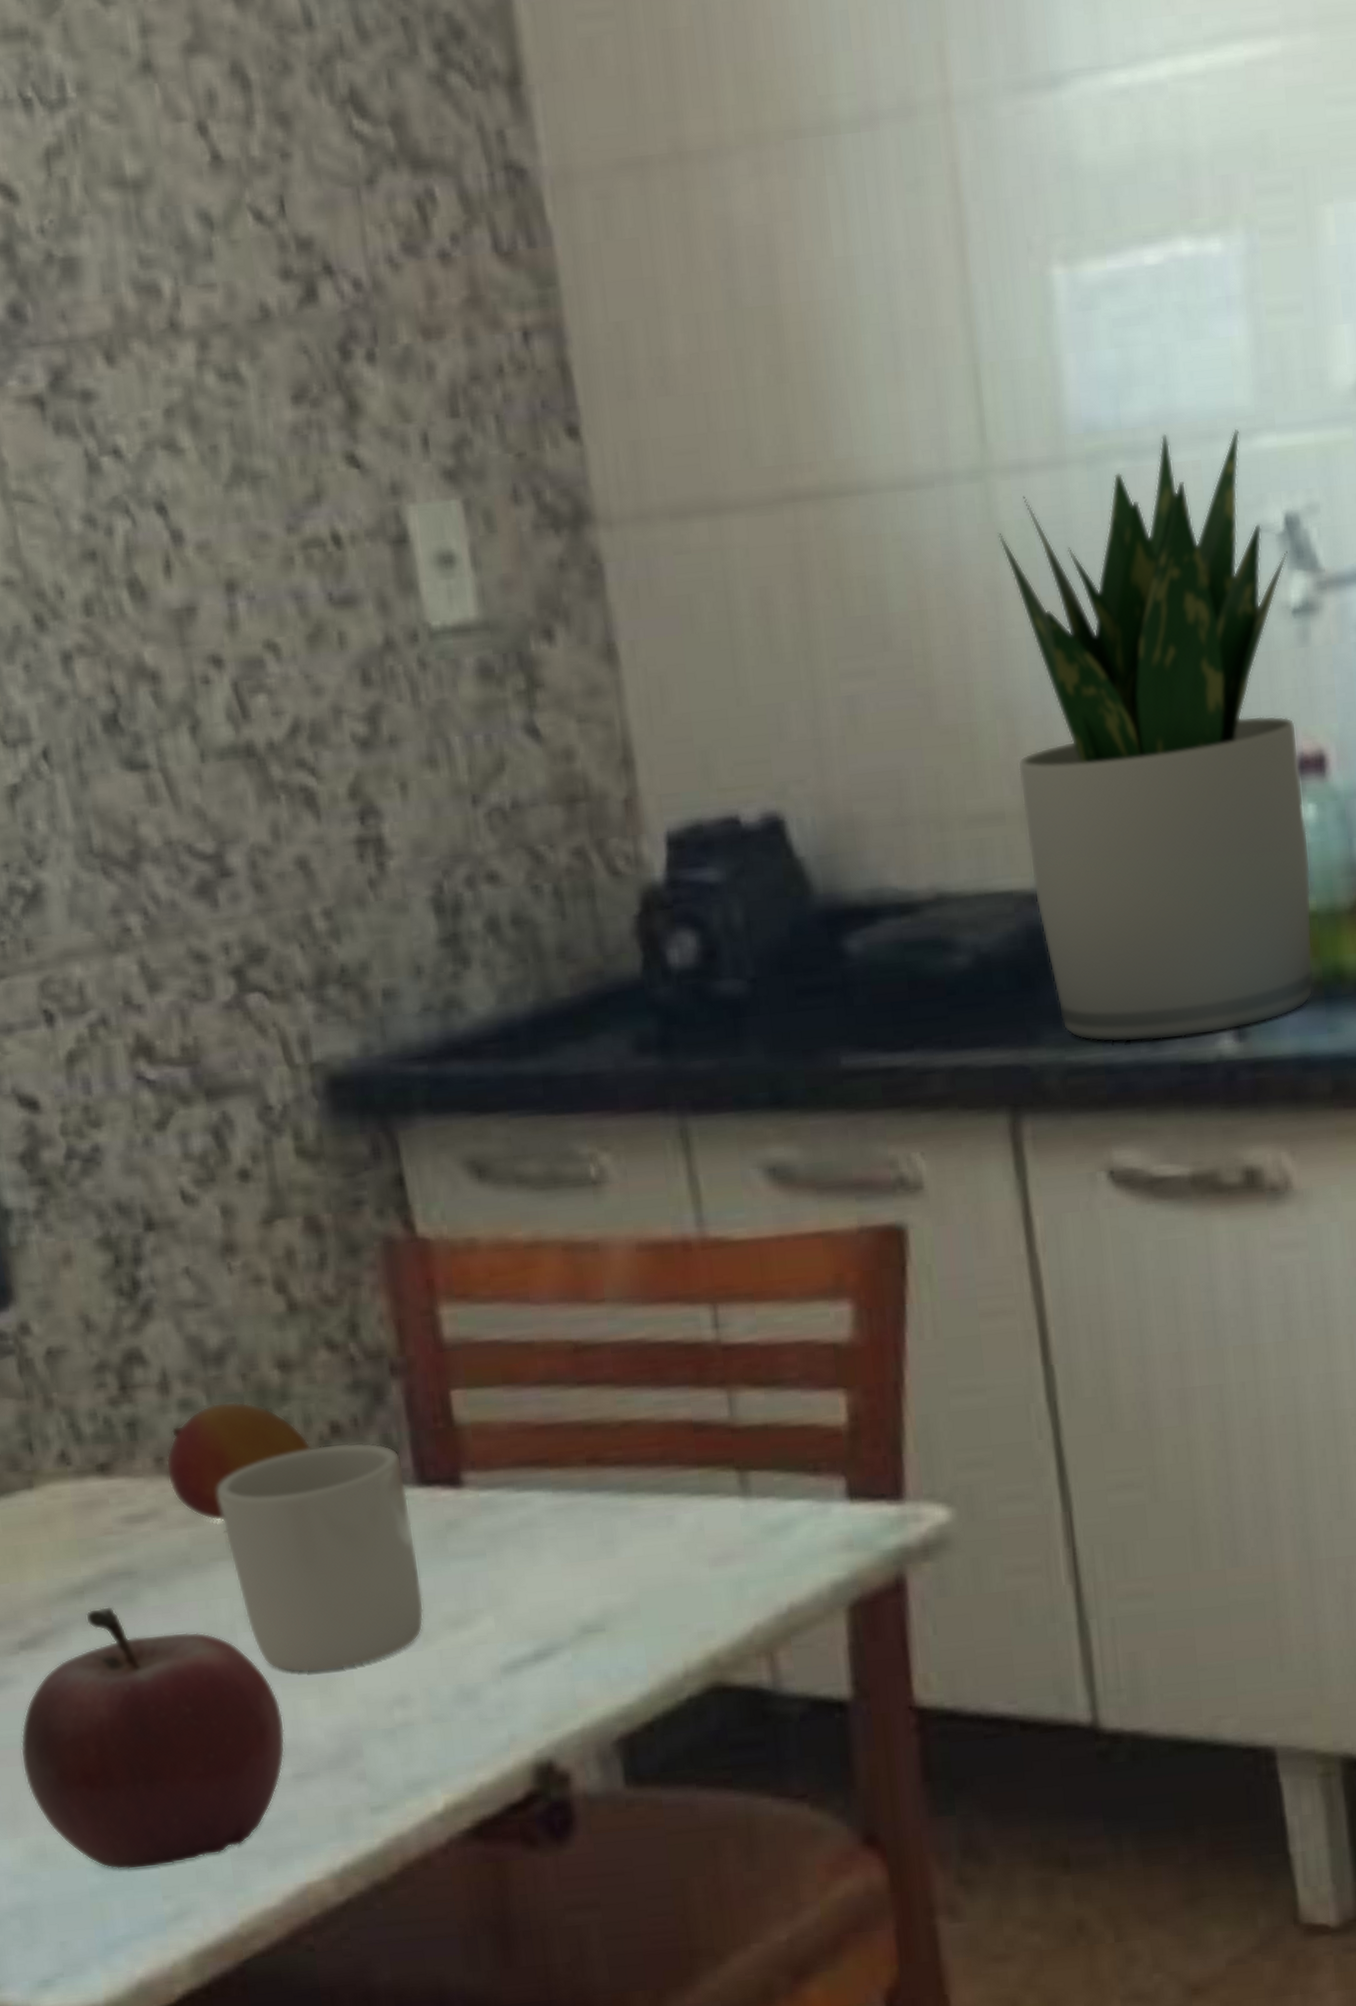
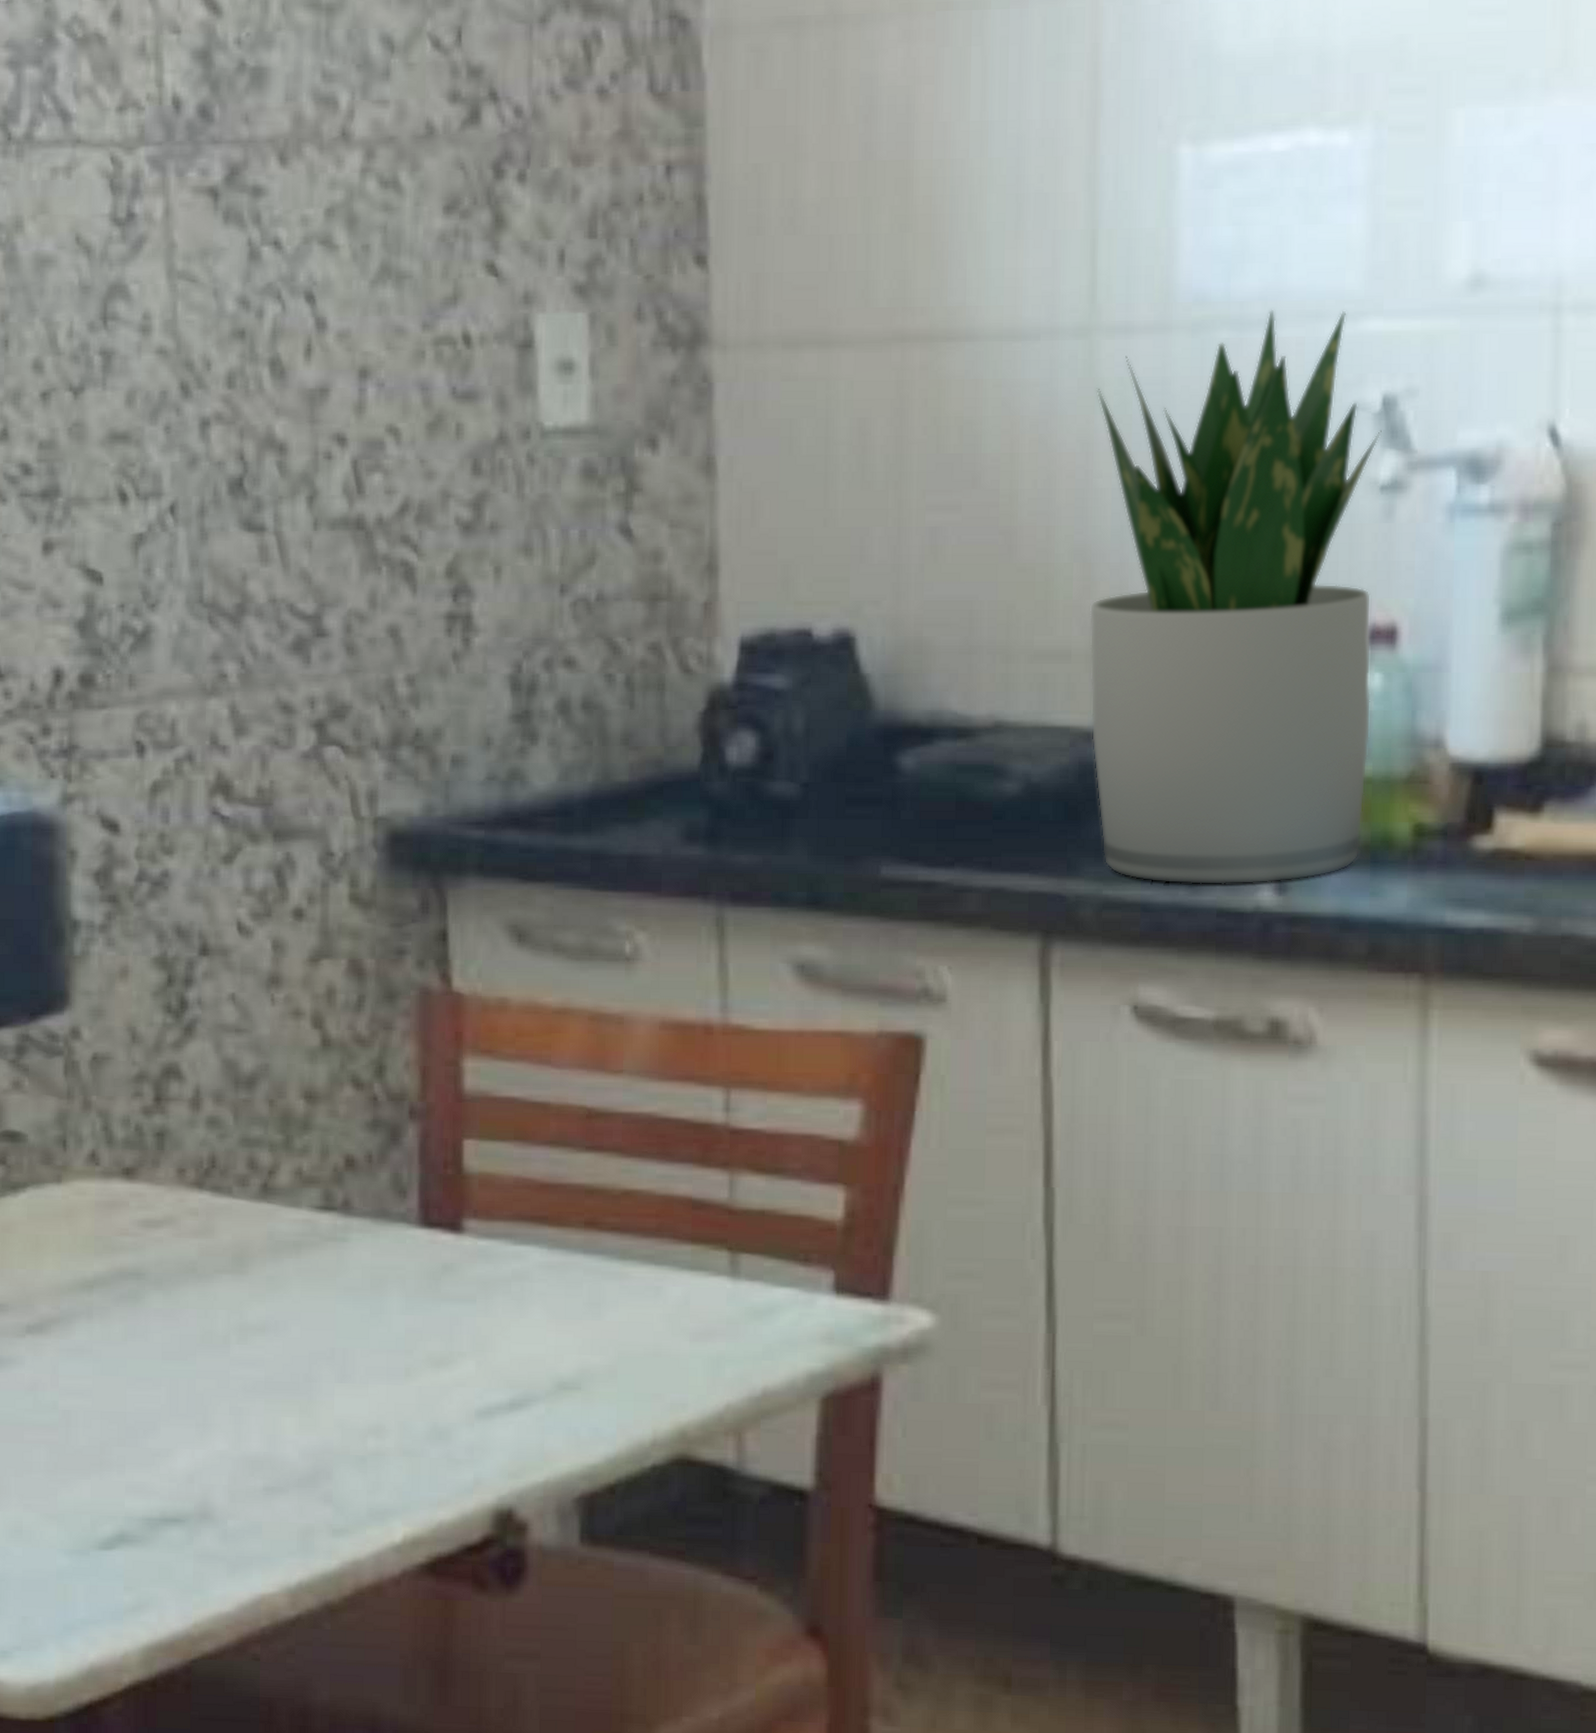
fruit: present [20,1606,286,1870] -> none [12,1302,263,1558]
fruit: present [166,1401,312,1521] -> none [187,1124,326,1236]
mug: present [217,1442,424,1673] -> none [231,1176,411,1393]

